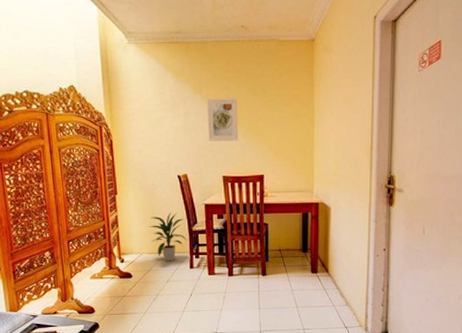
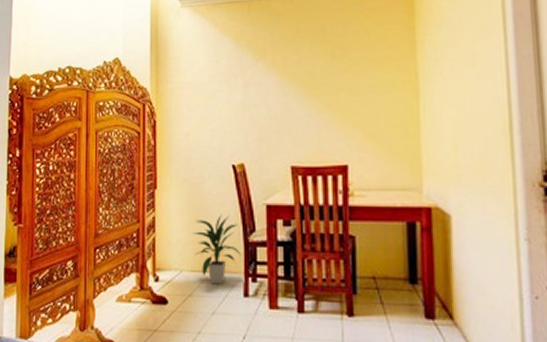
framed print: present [207,98,238,141] -> none [272,64,312,120]

